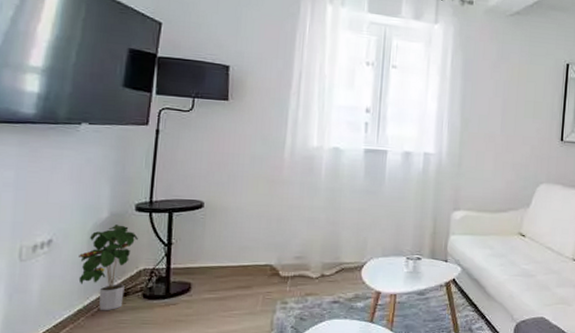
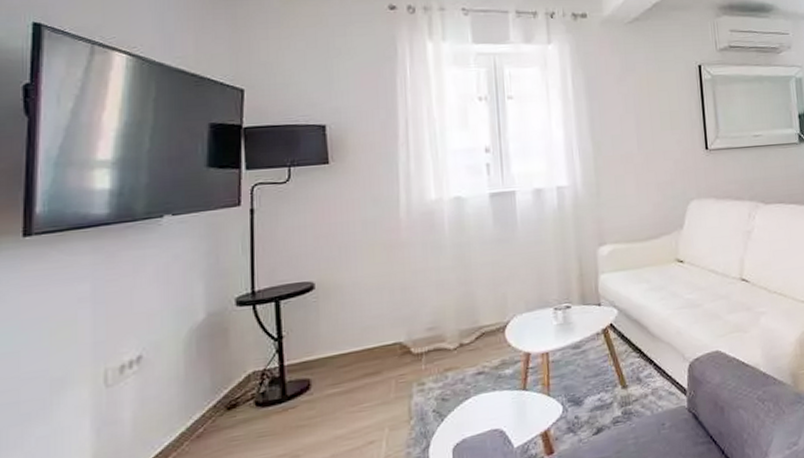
potted plant: present [78,224,138,310] -> none [175,325,242,429]

